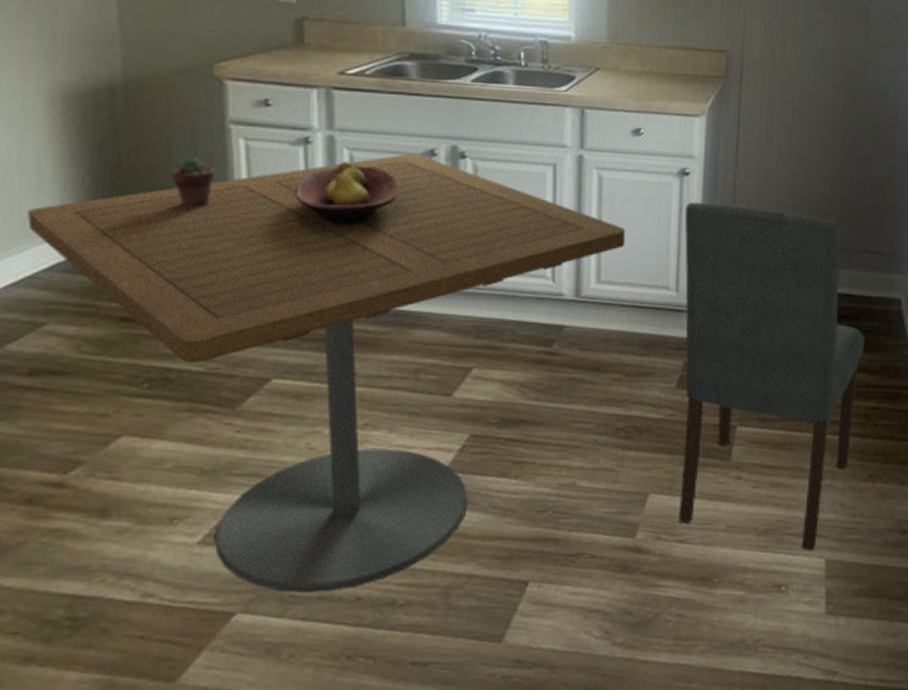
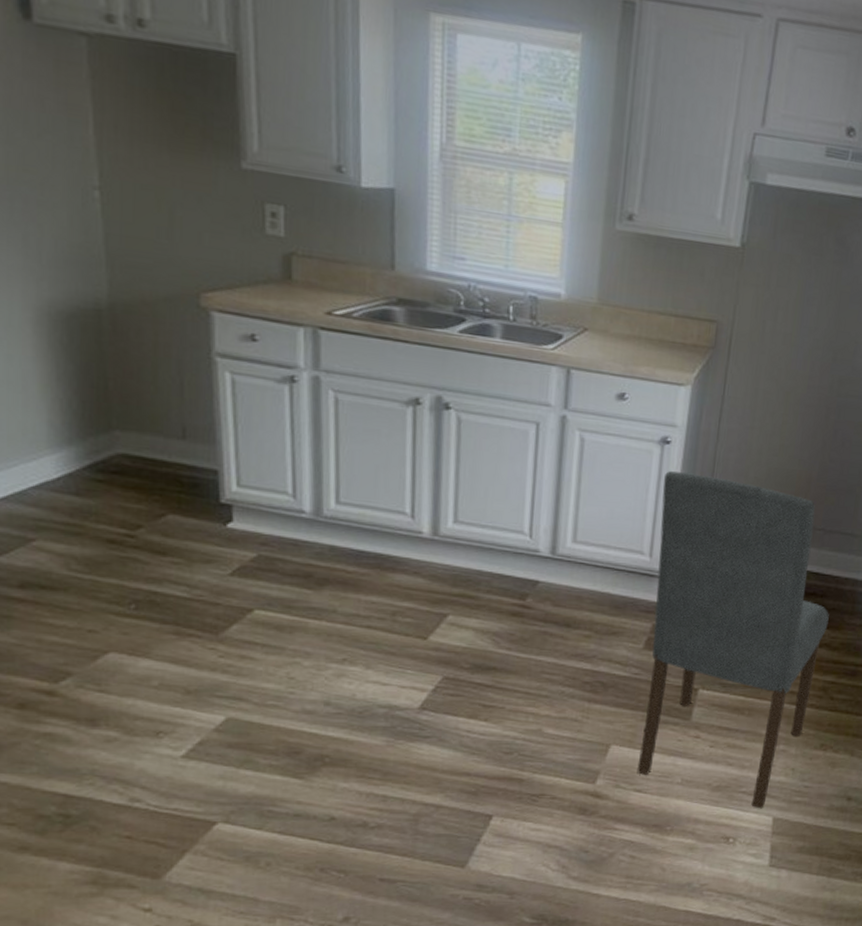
dining table: present [28,154,626,593] -> none [16,400,604,810]
potted succulent: present [171,156,216,208] -> none [157,385,202,438]
fruit bowl: present [295,161,398,225] -> none [280,403,382,467]

